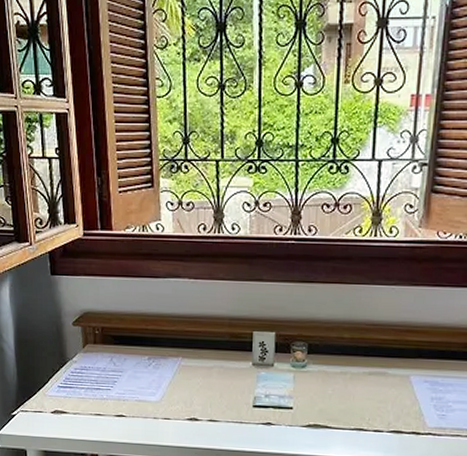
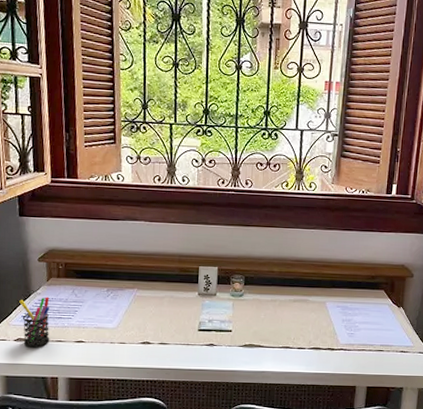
pen holder: none [55,365,88,421] -> present [19,297,50,348]

